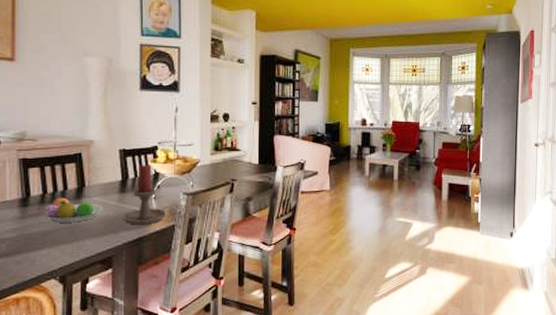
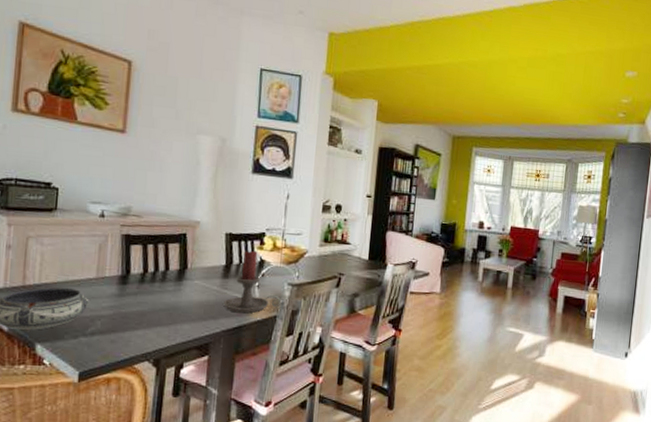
fruit bowl: present [44,197,104,223] -> none [143,277,205,305]

